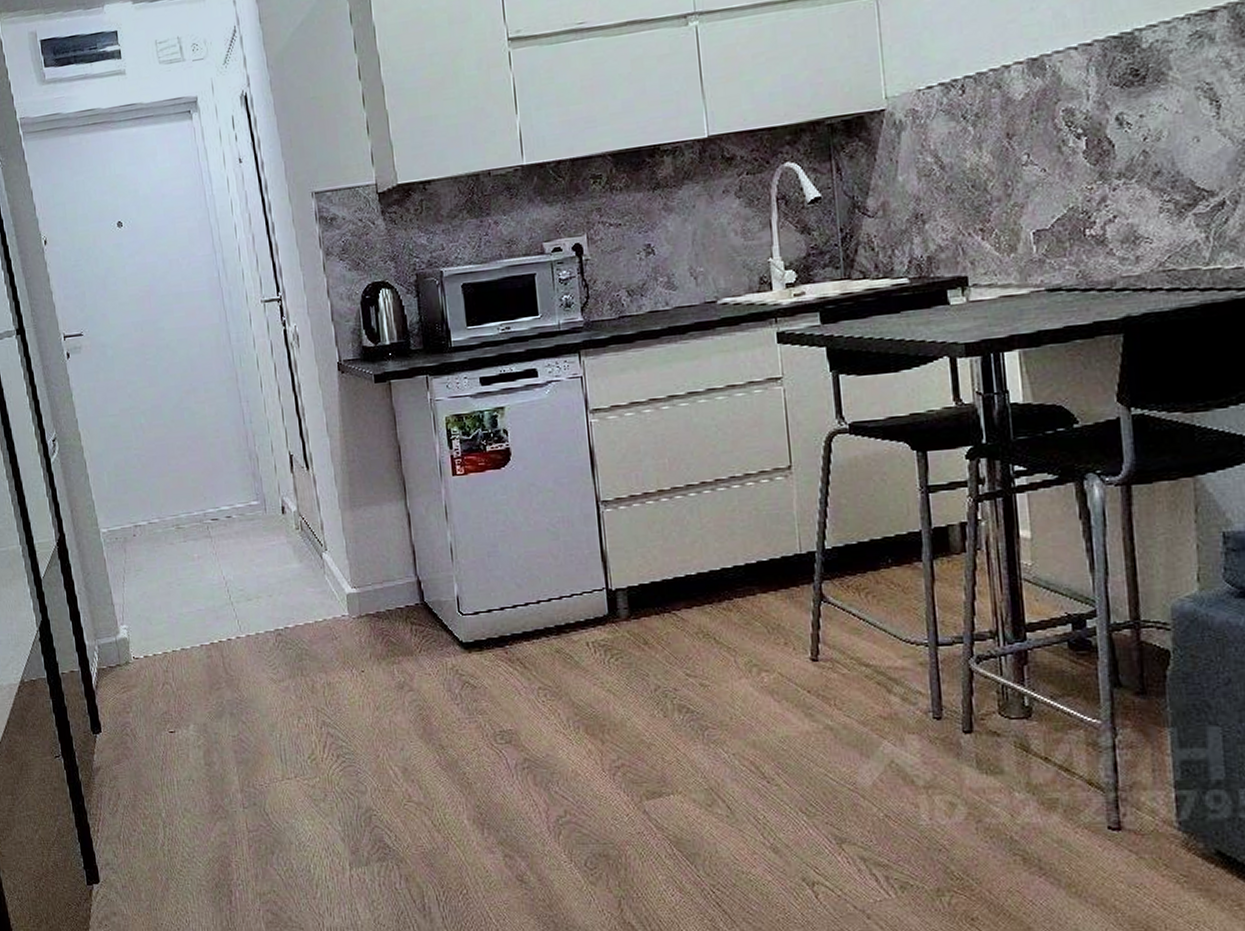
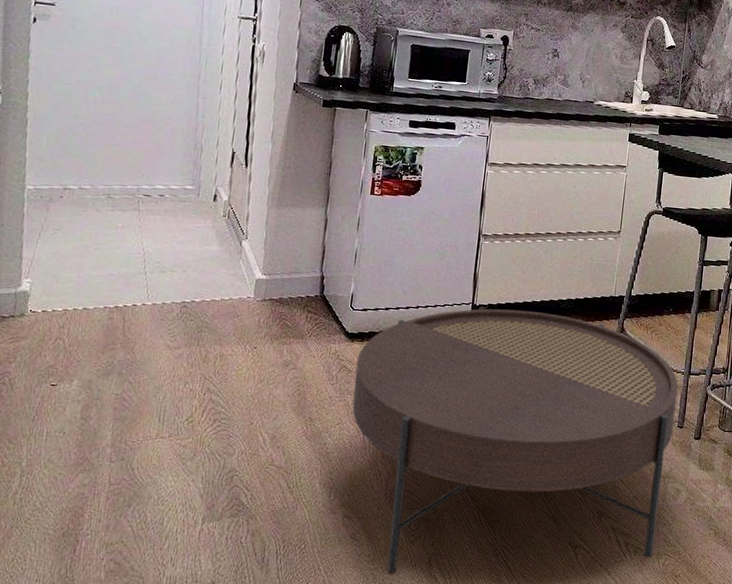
coffee table: none [479,587,929,921] -> present [352,308,678,573]

